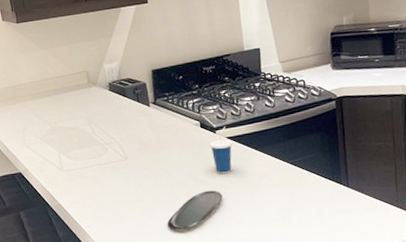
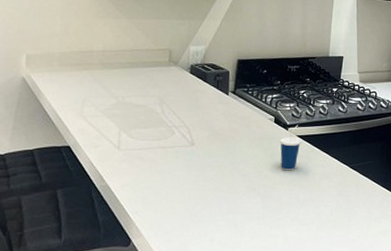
oval tray: present [167,190,223,230] -> none [221,186,282,223]

